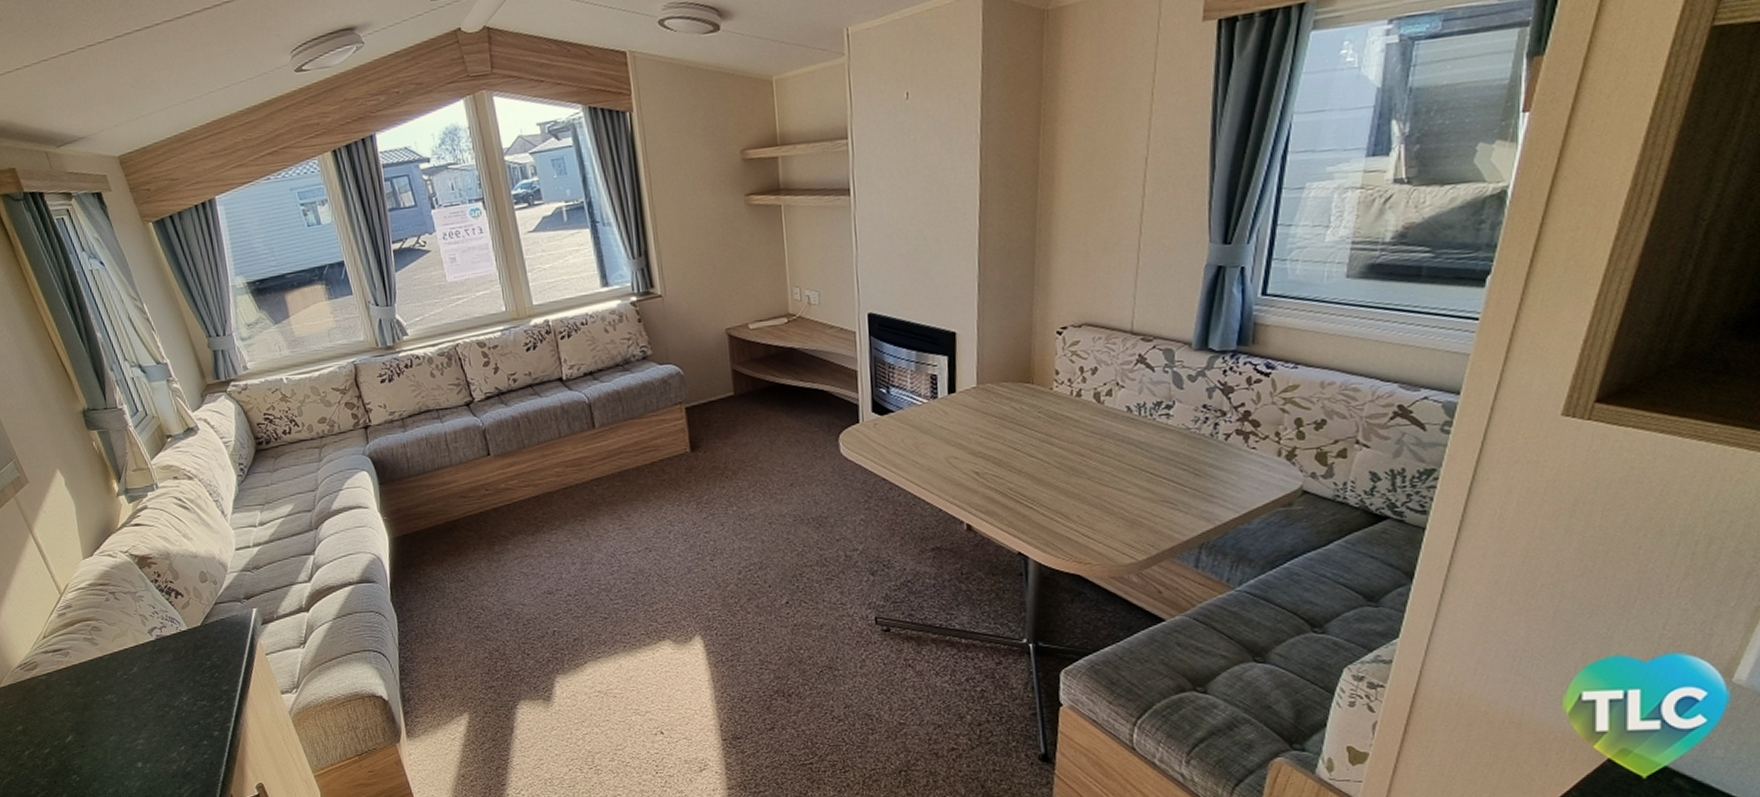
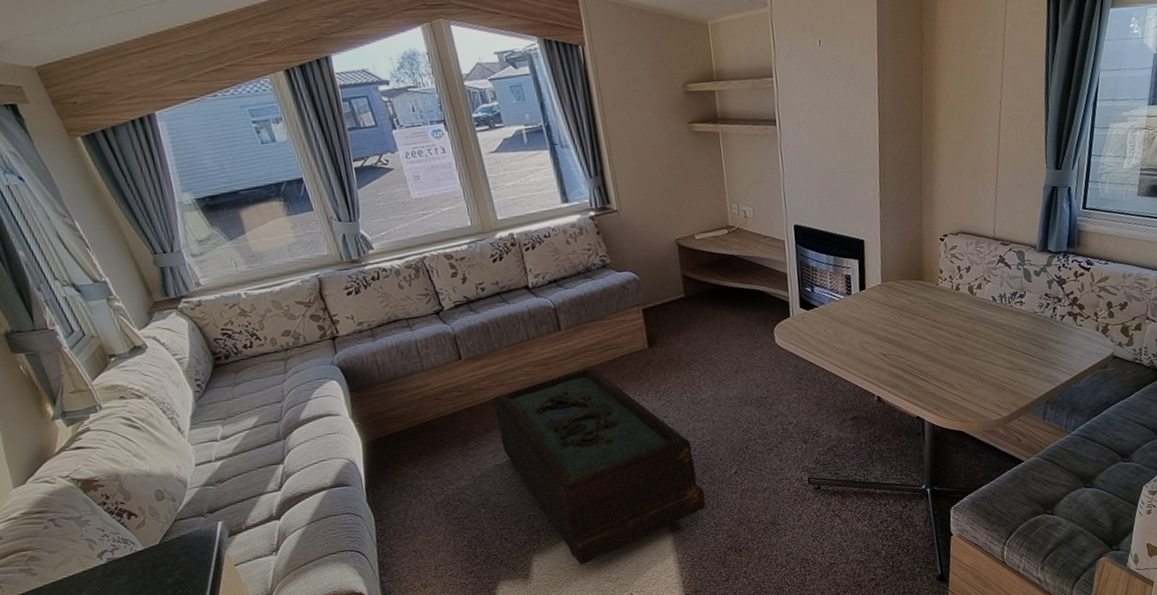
coffee table: none [521,471,751,692] -> present [493,367,706,565]

